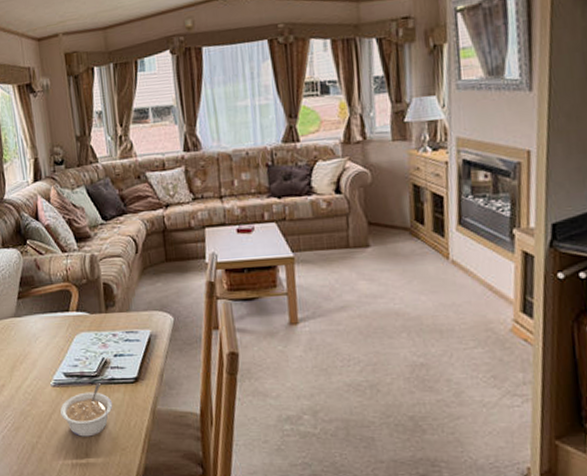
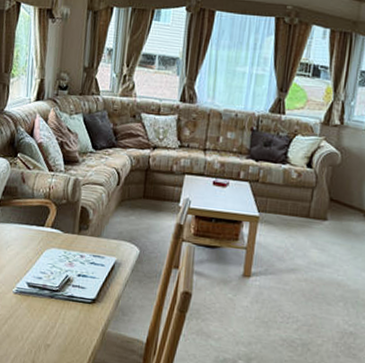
legume: present [60,382,113,437] -> none [16,297,68,346]

